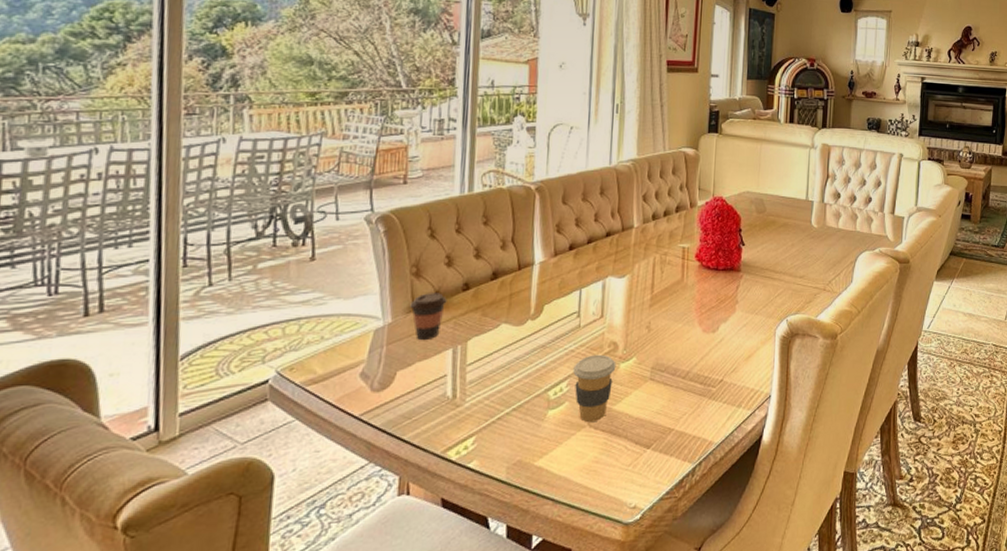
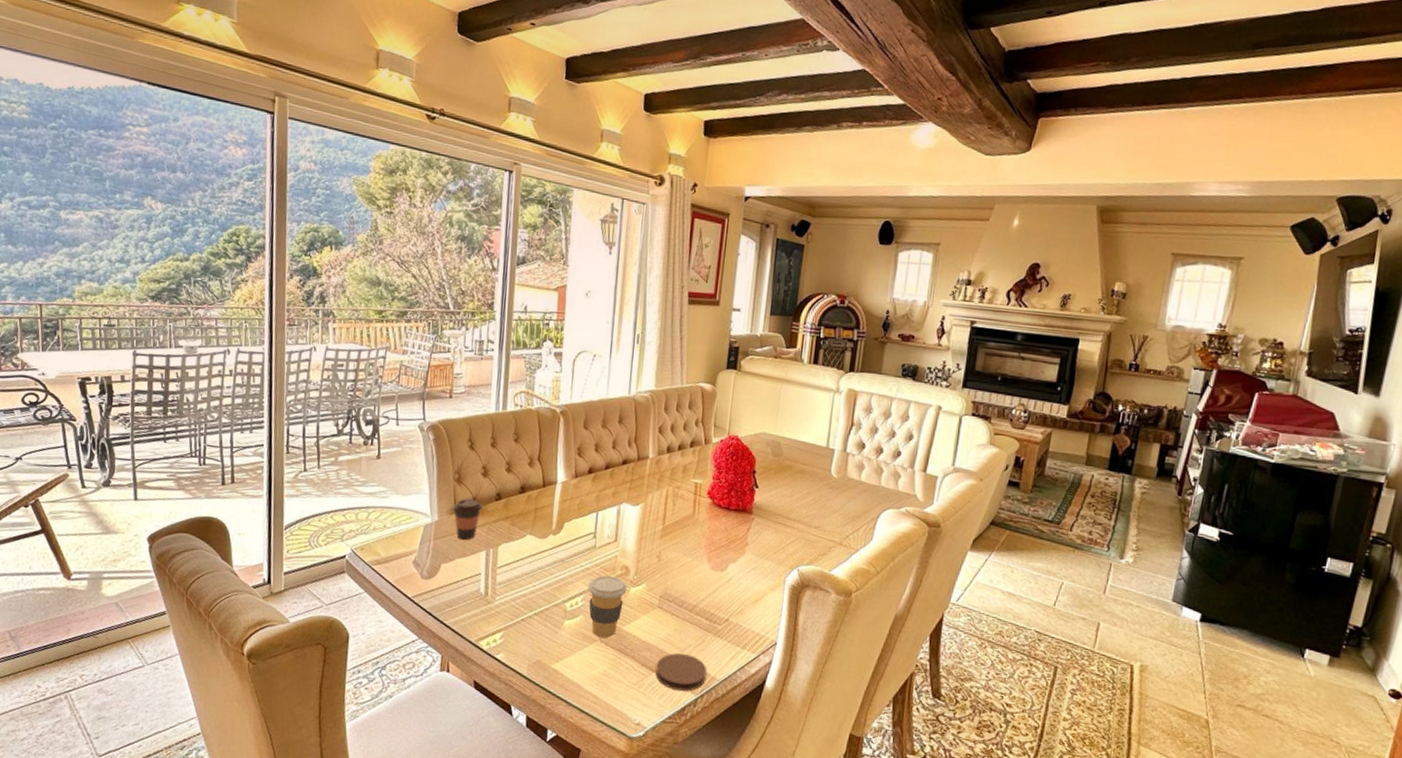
coaster: none [650,422,704,463] -> present [655,653,707,691]

